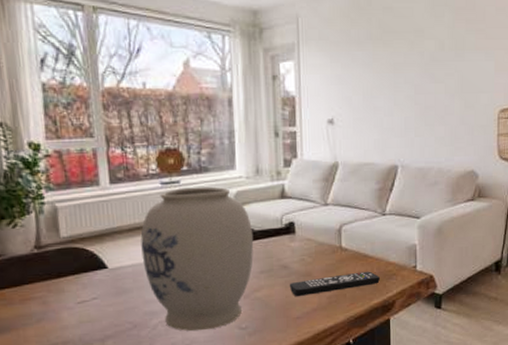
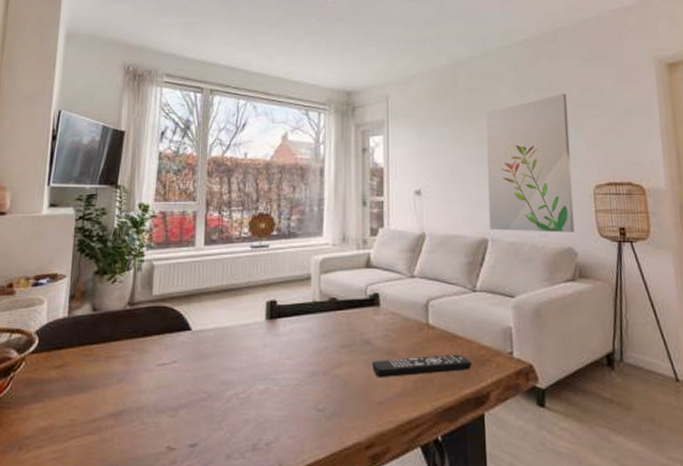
vase: present [140,186,254,332] -> none [225,252,337,409]
wall art: none [399,14,480,157] -> present [485,94,575,233]

